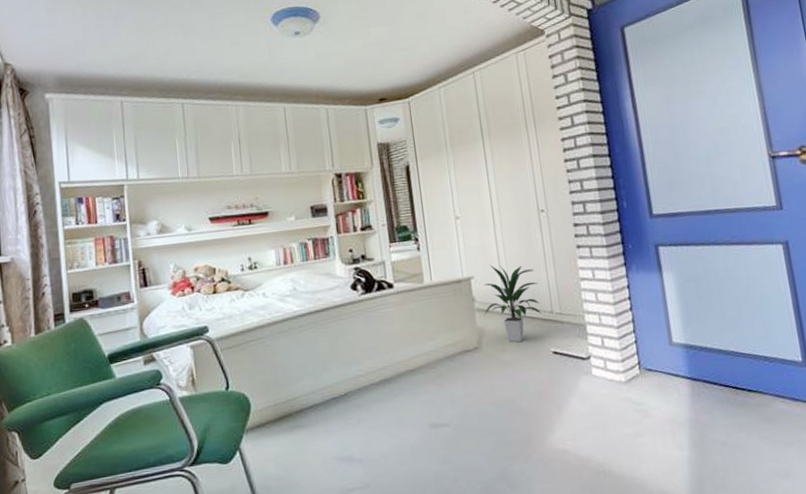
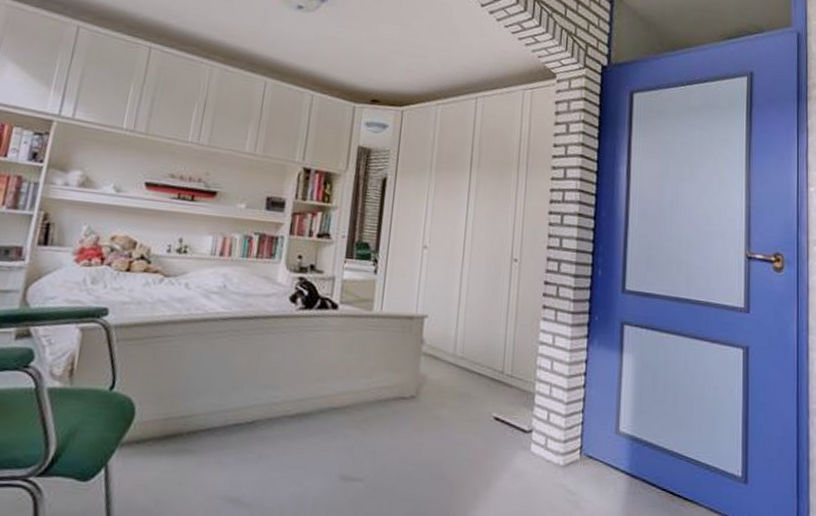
indoor plant: present [484,265,542,343] -> none [430,307,495,400]

